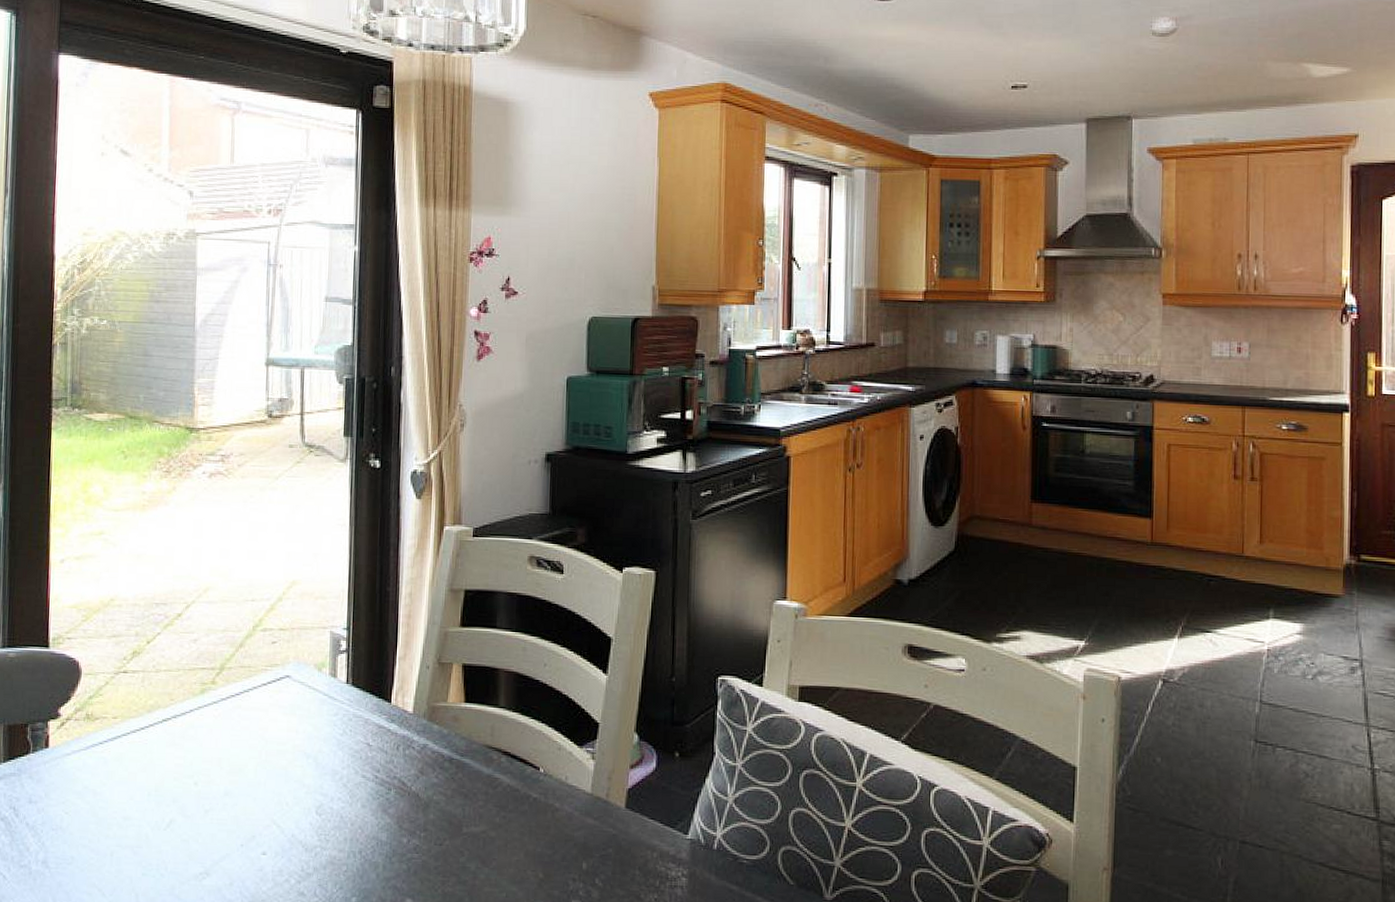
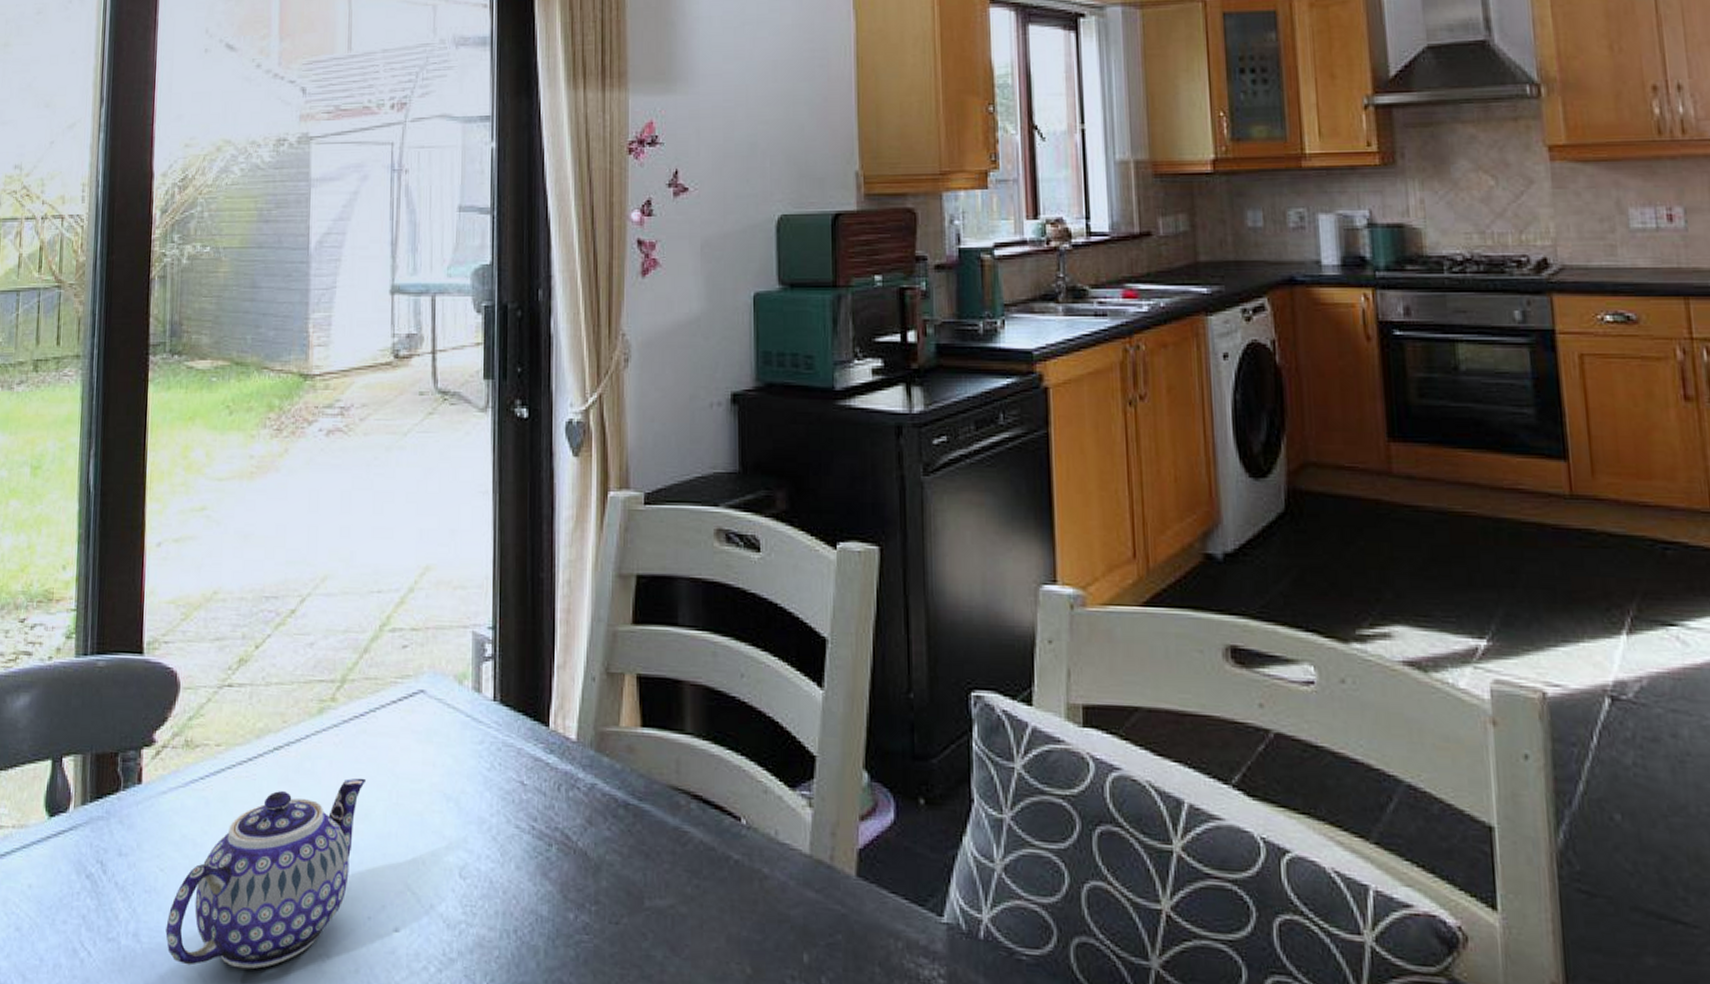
teapot: none [70,741,241,885] -> present [165,778,367,969]

